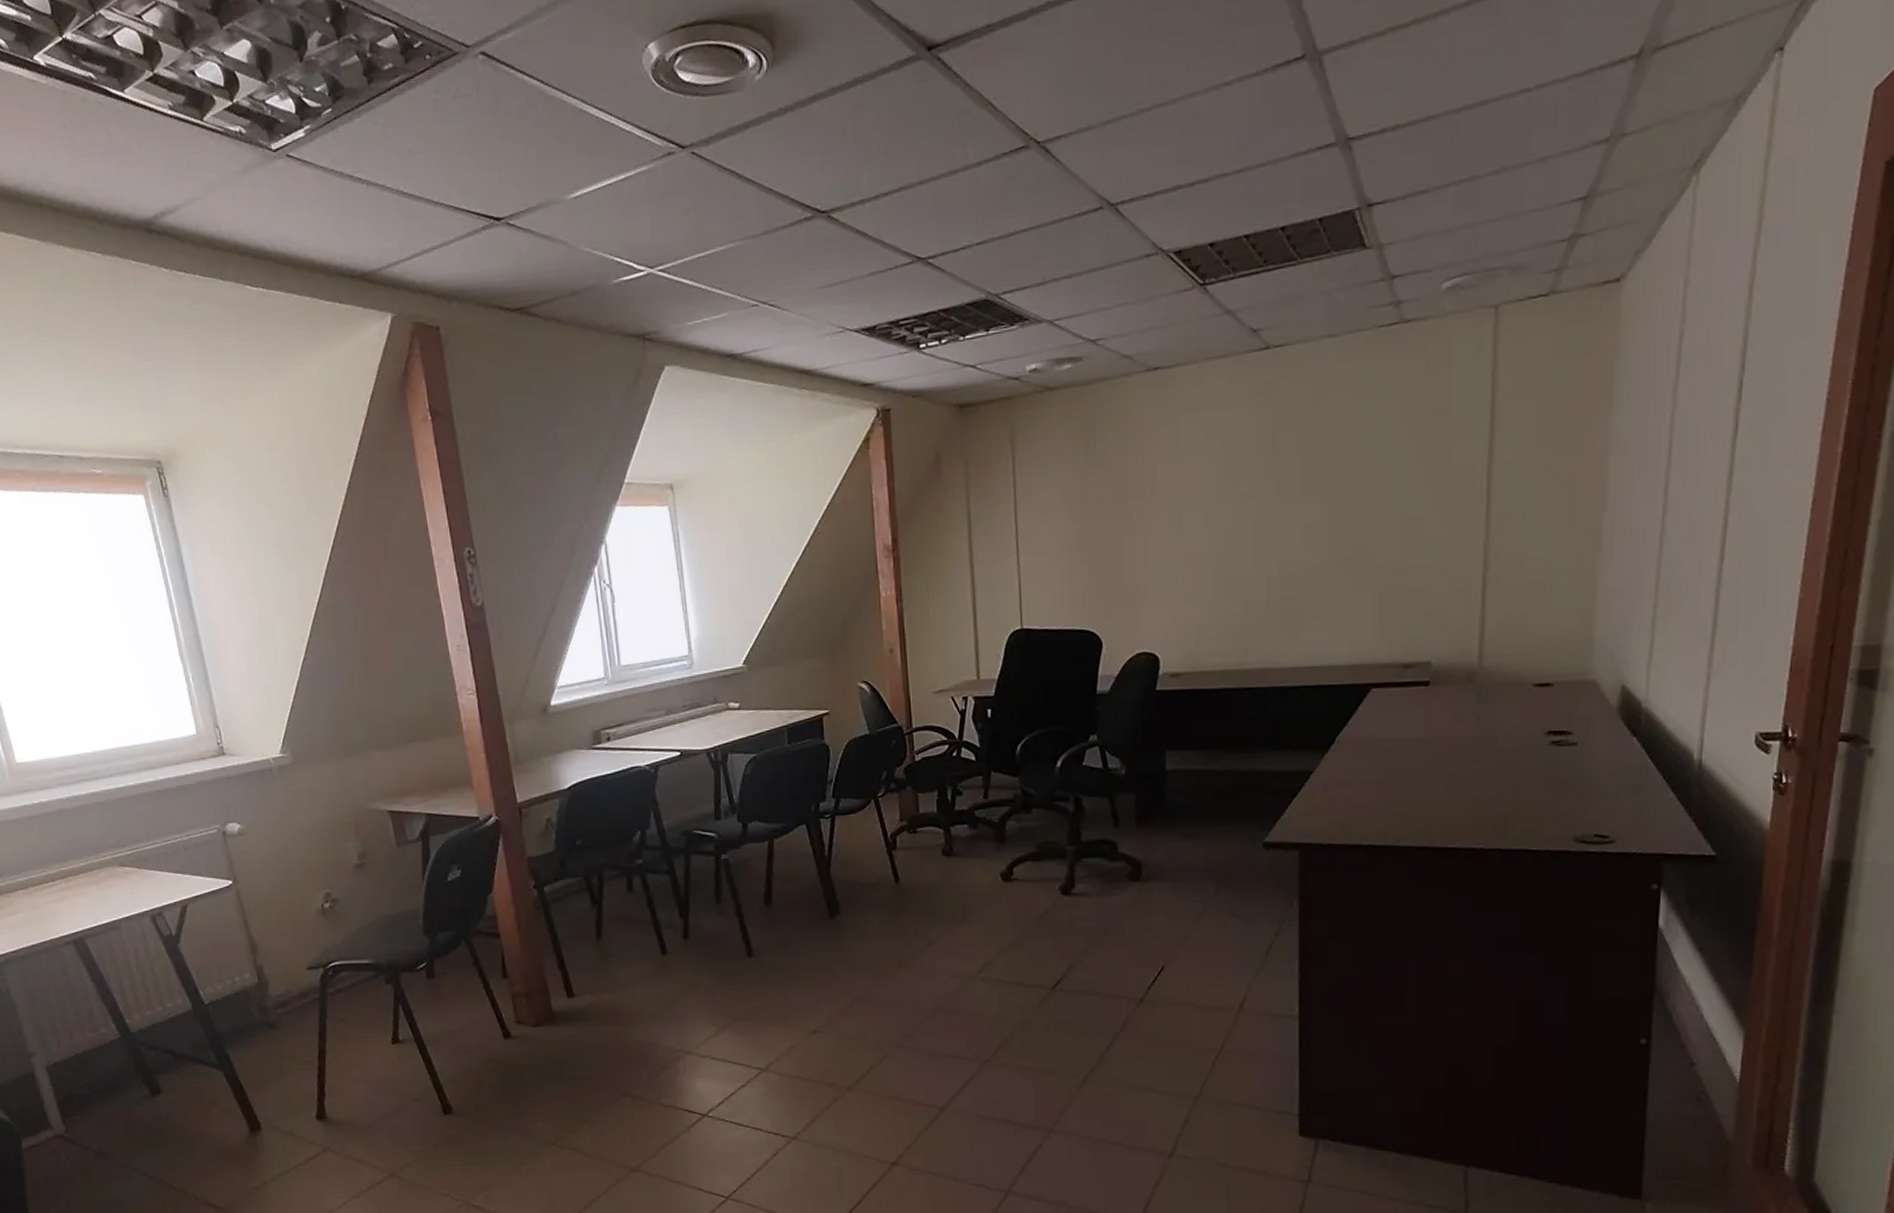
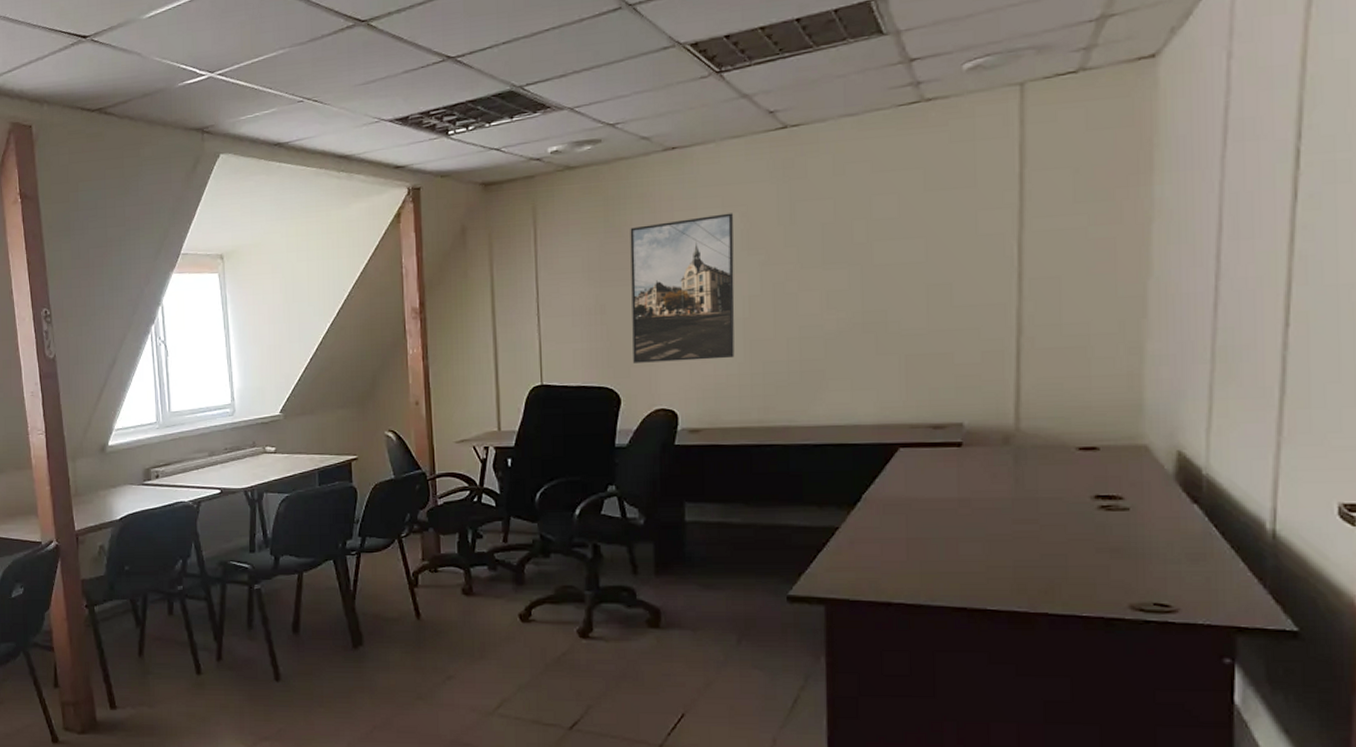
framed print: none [1111,441,1217,604] -> present [630,213,735,363]

